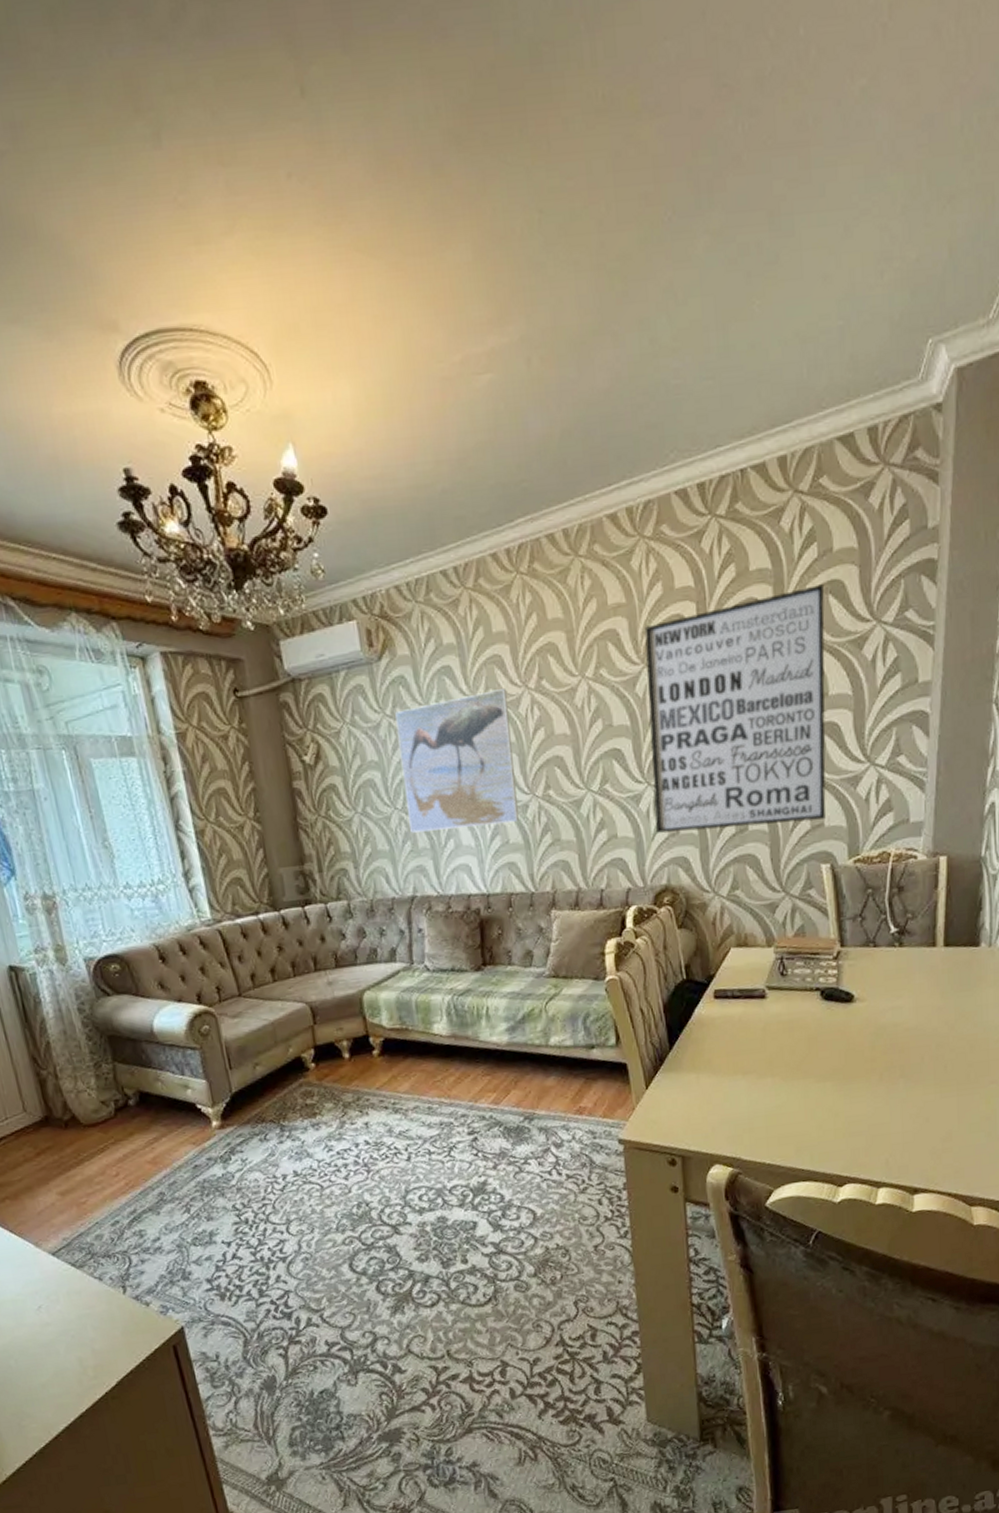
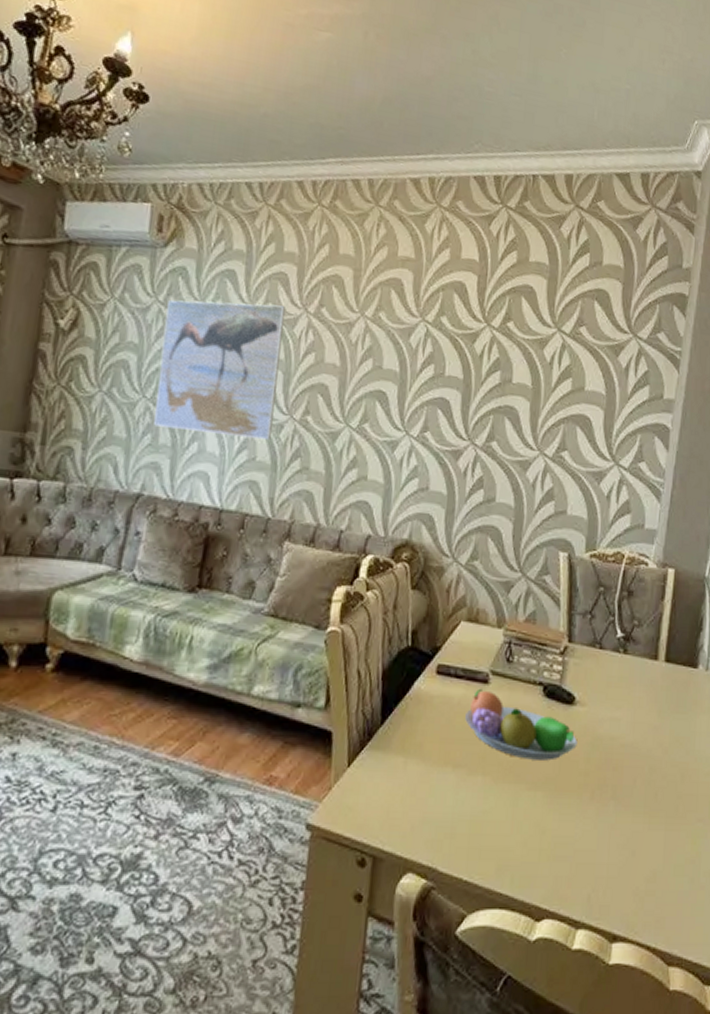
wall art: present [644,584,826,833] -> none [407,284,591,507]
fruit bowl: none [747,1003,861,1057] -> present [465,688,578,761]

